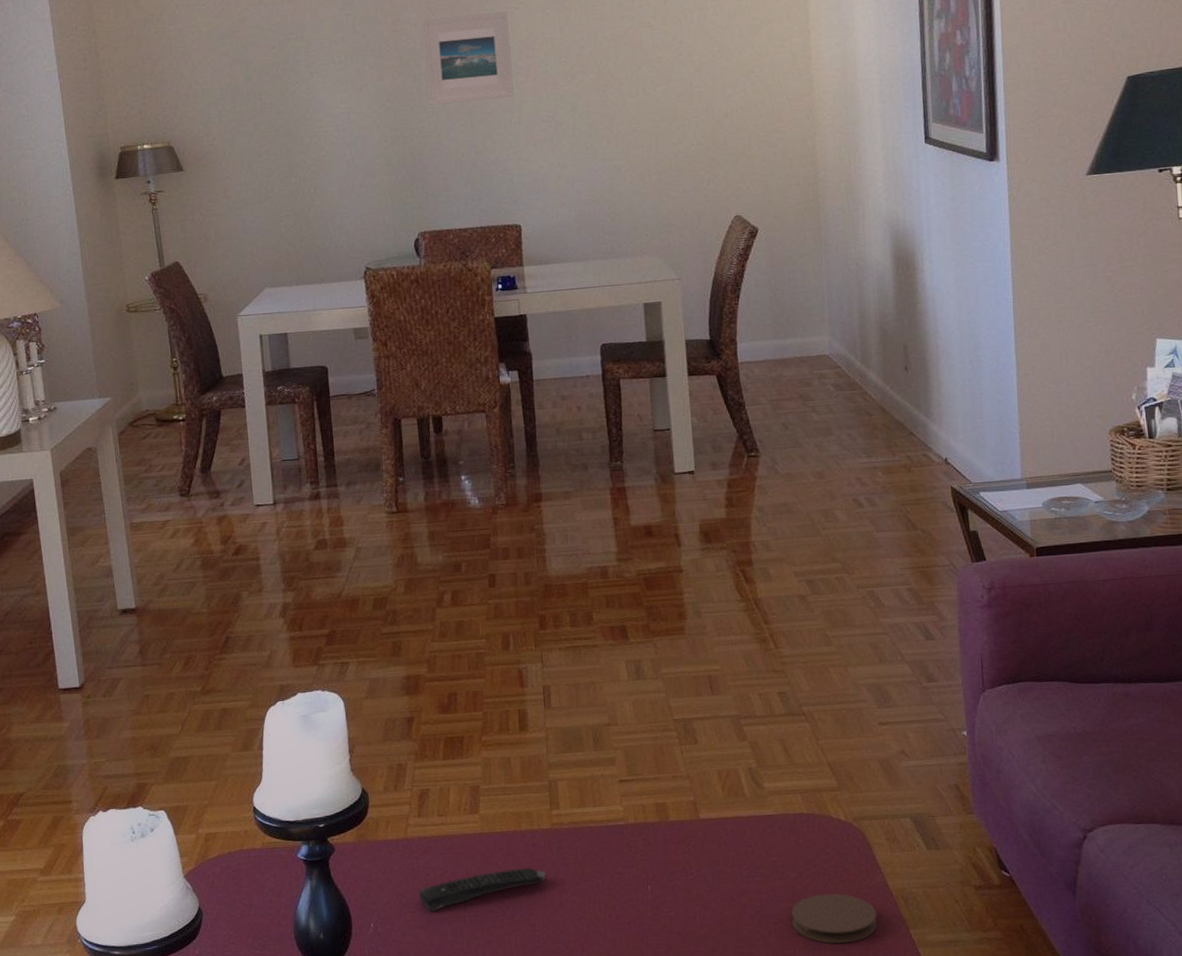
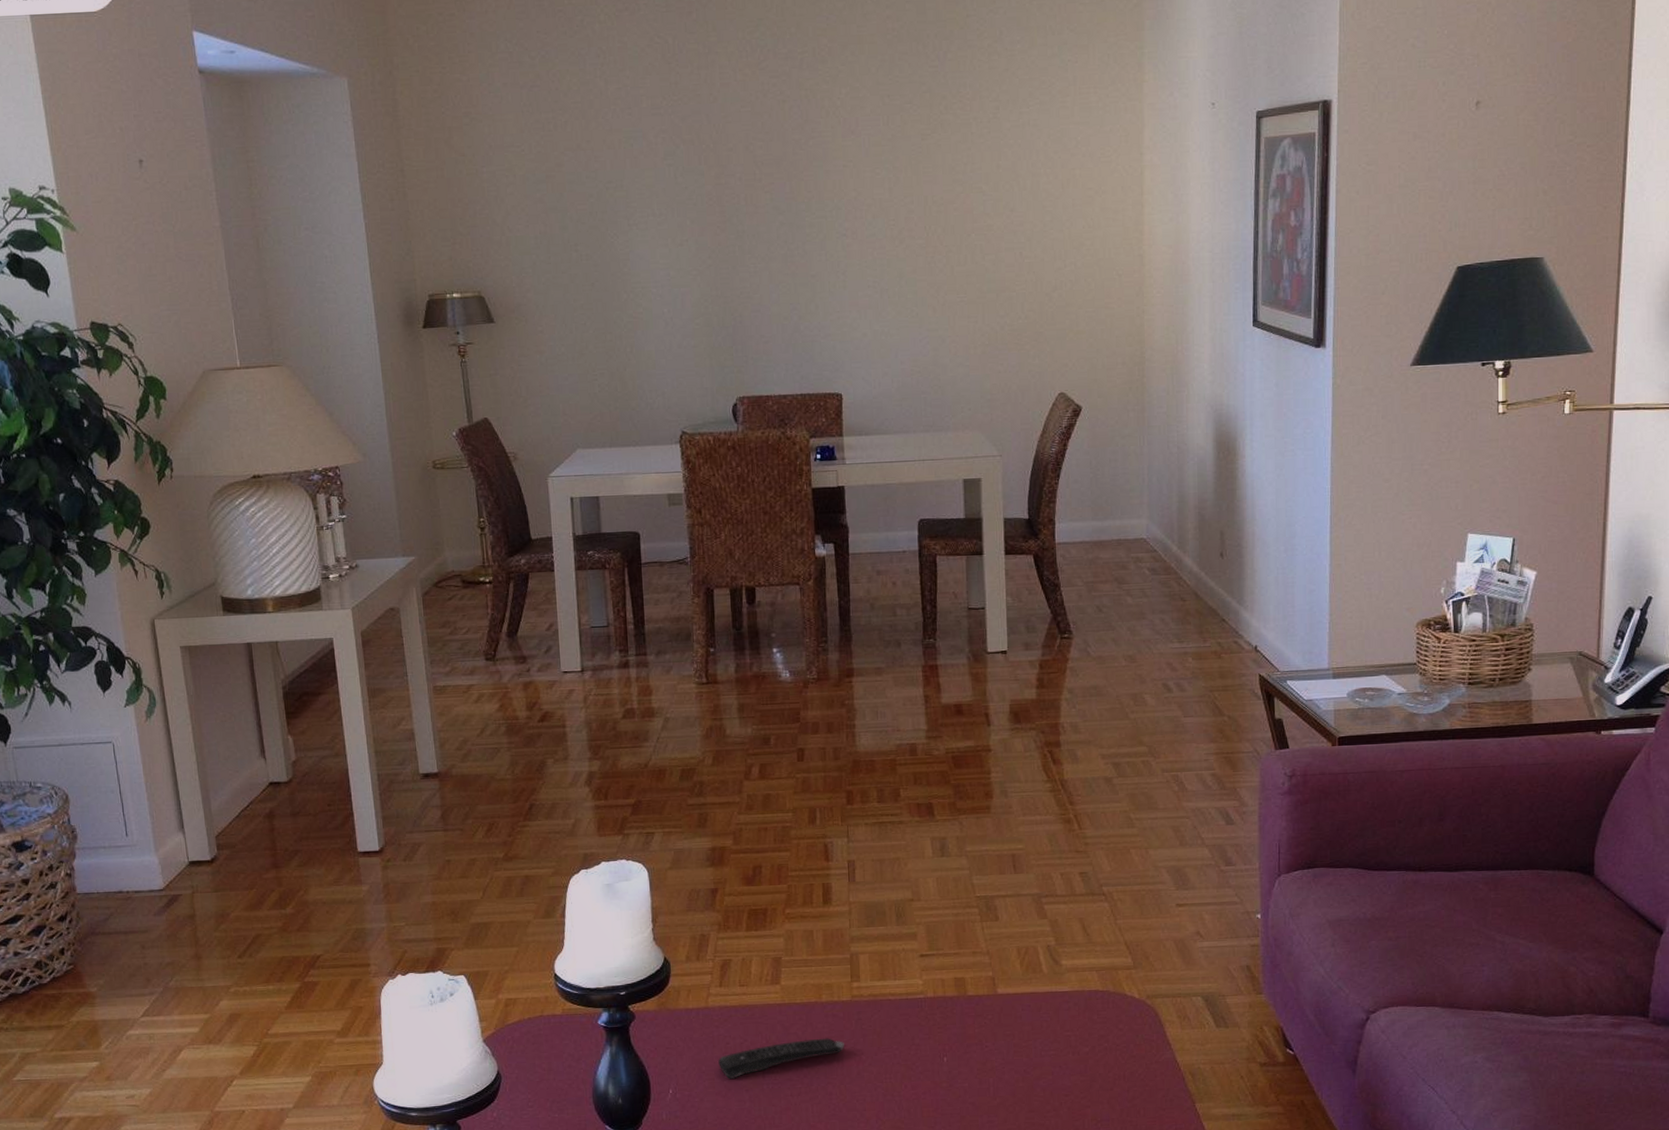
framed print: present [423,12,514,105] -> none [748,169,840,265]
coaster: present [791,893,878,944] -> none [1082,1067,1165,1116]

